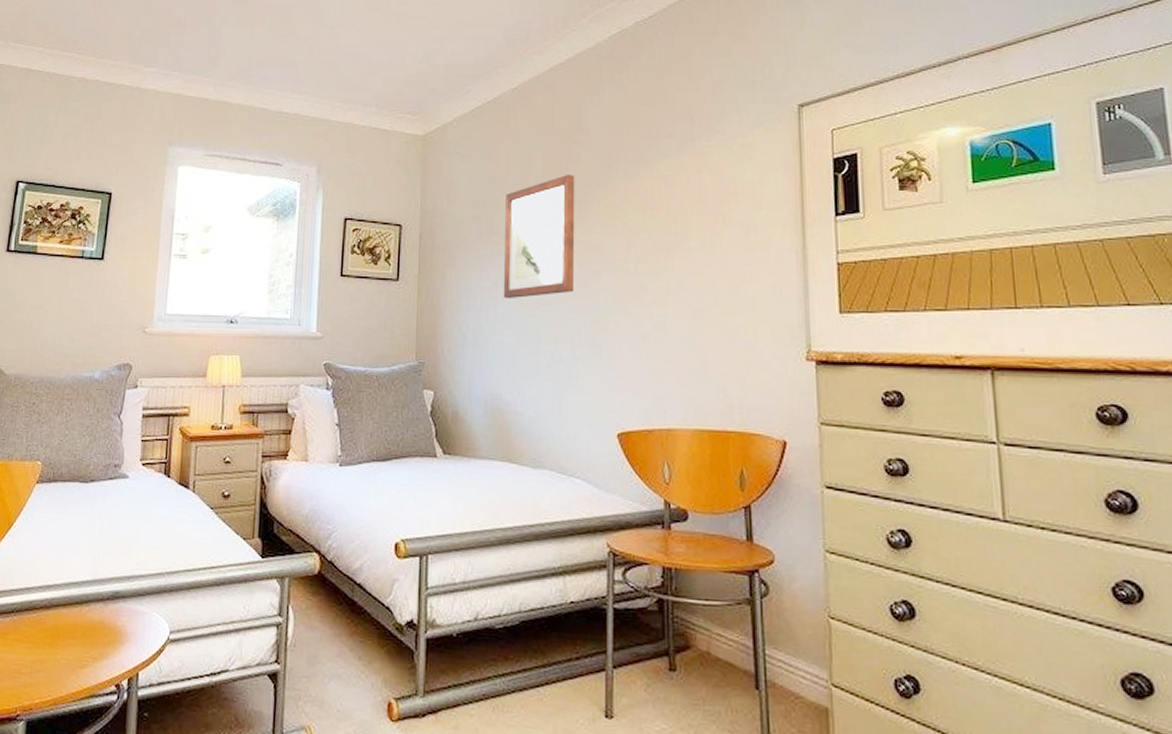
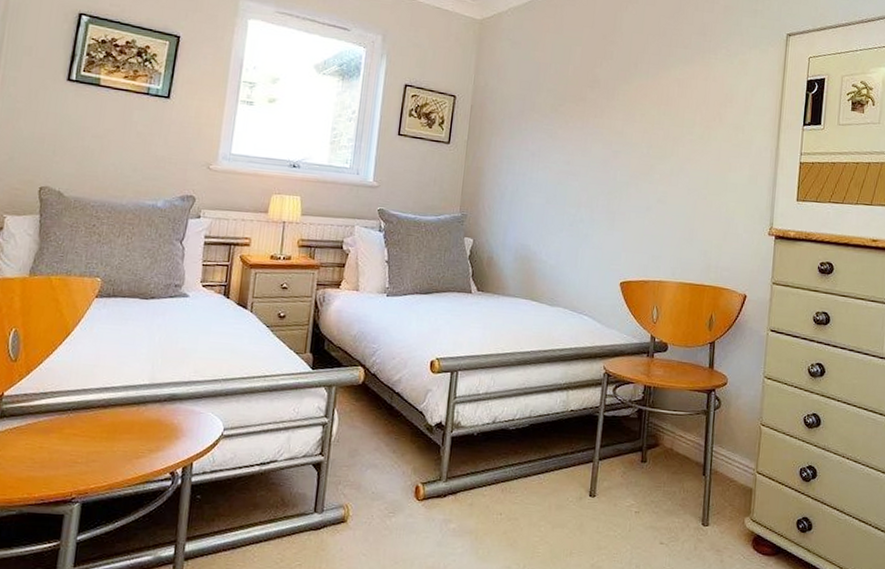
wall art: present [503,175,575,298] -> none [538,69,607,168]

